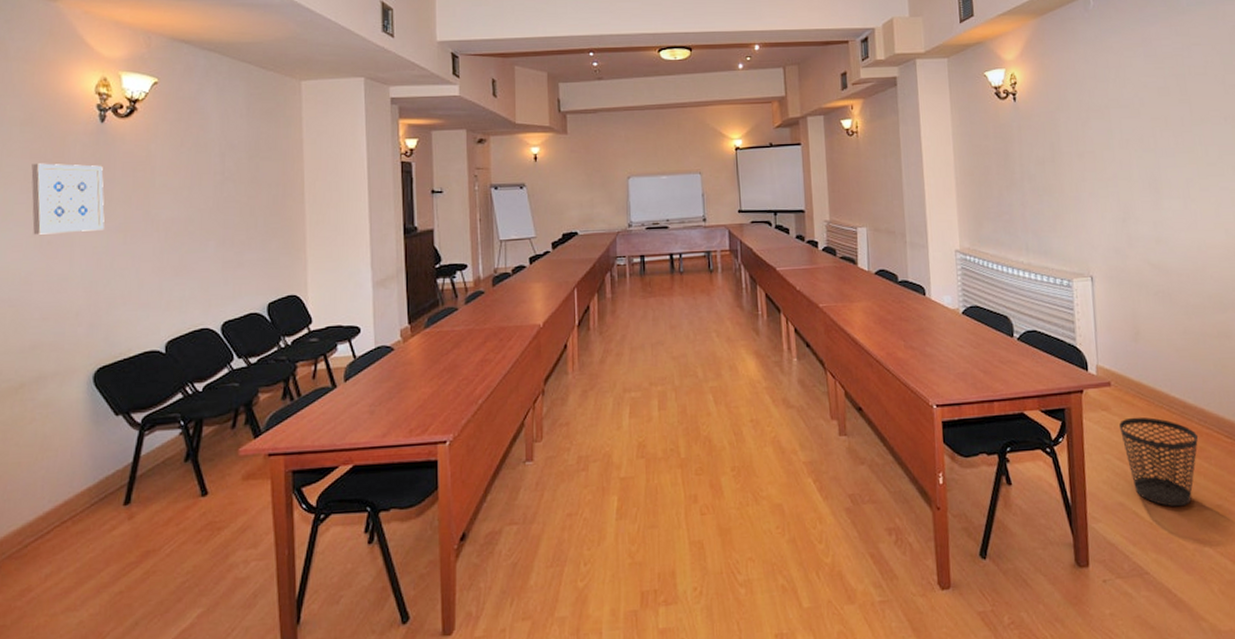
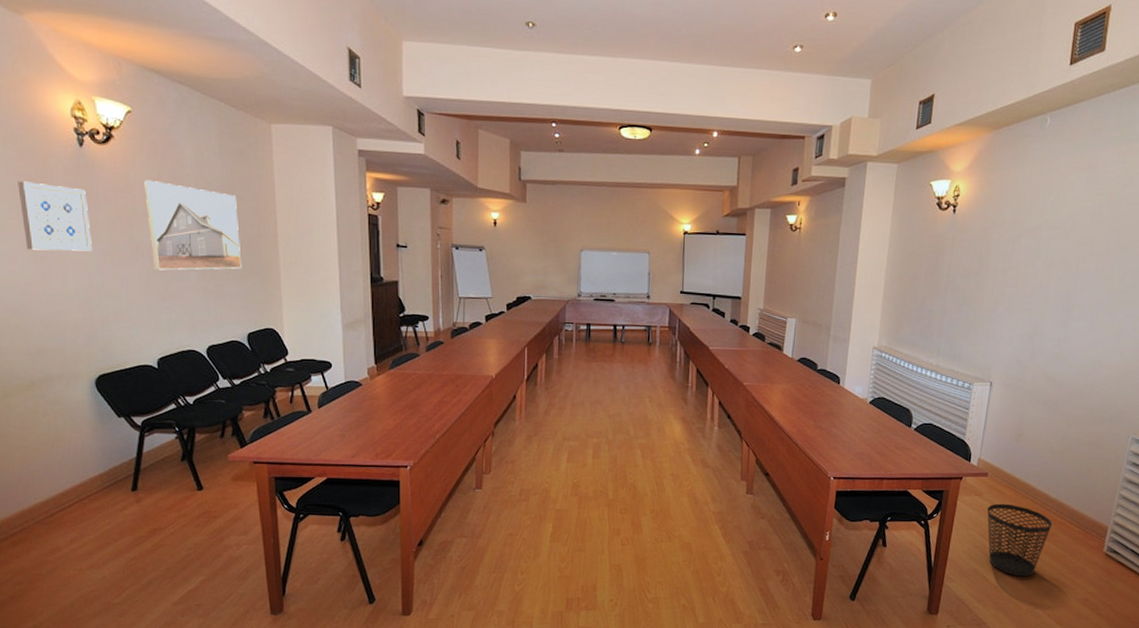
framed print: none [165,149,265,243] -> present [144,179,242,270]

